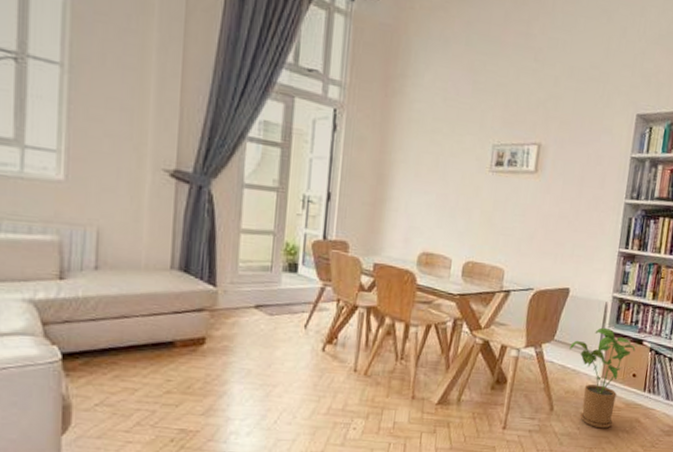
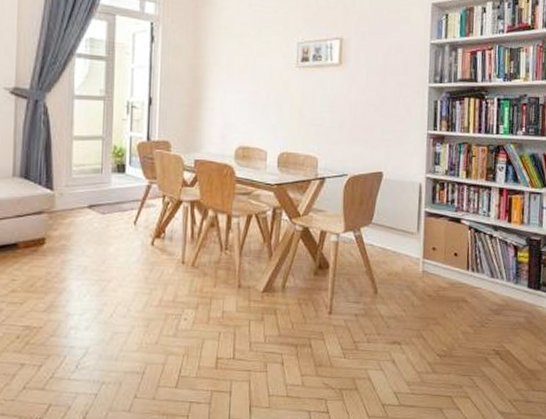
house plant: present [569,327,636,429] -> none [388,208,454,310]

